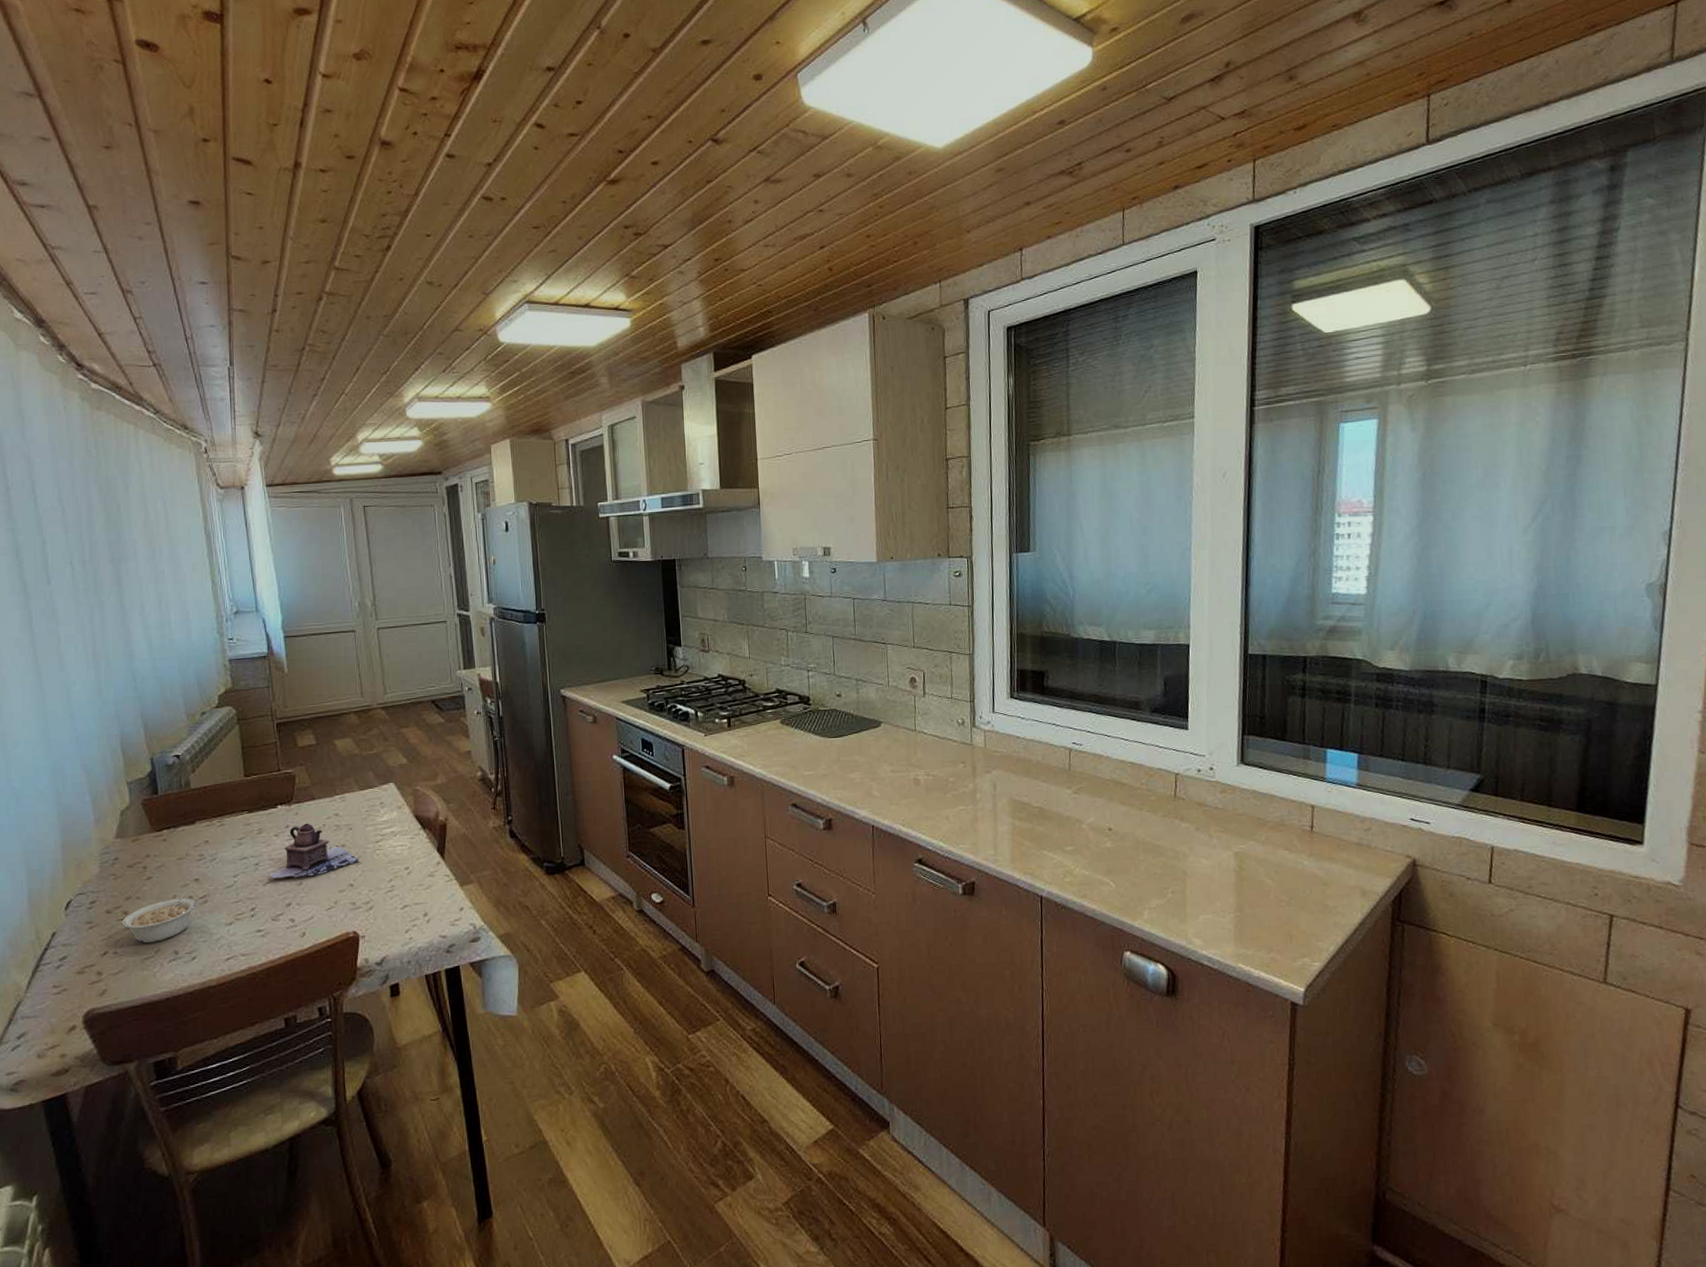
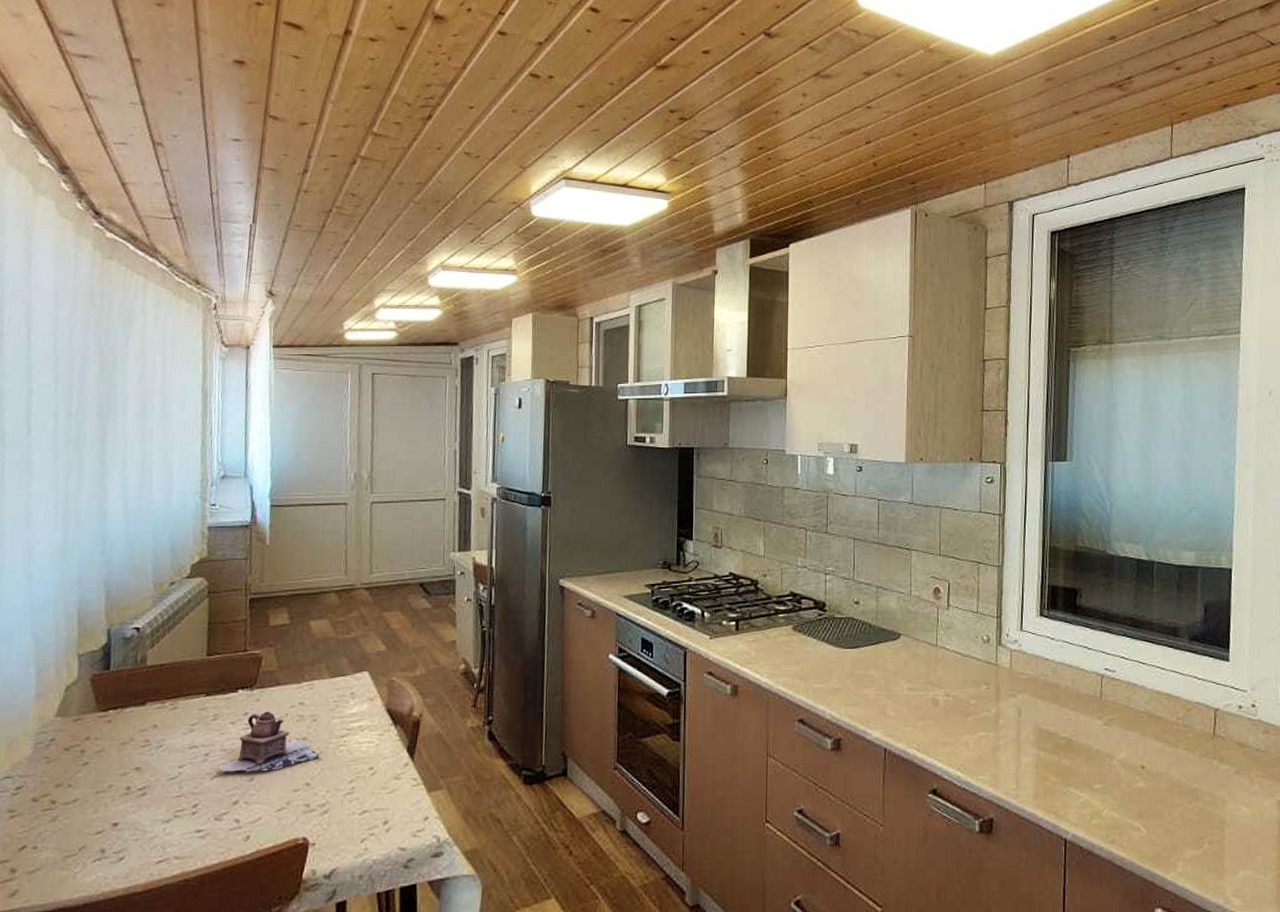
legume: present [122,888,197,943] -> none [47,778,134,839]

